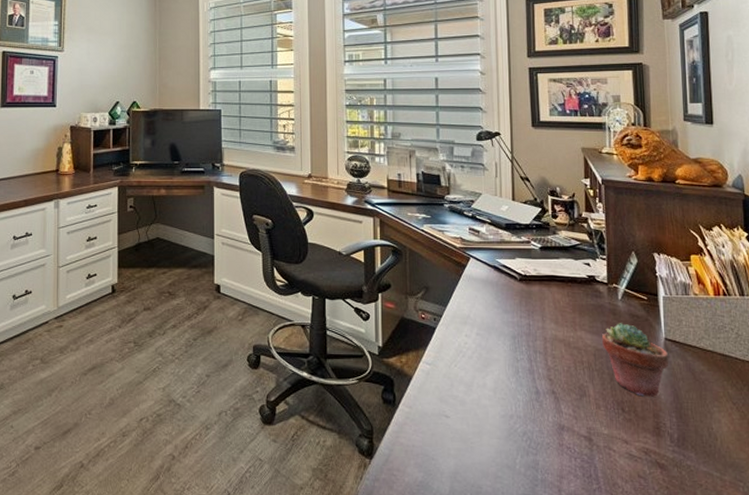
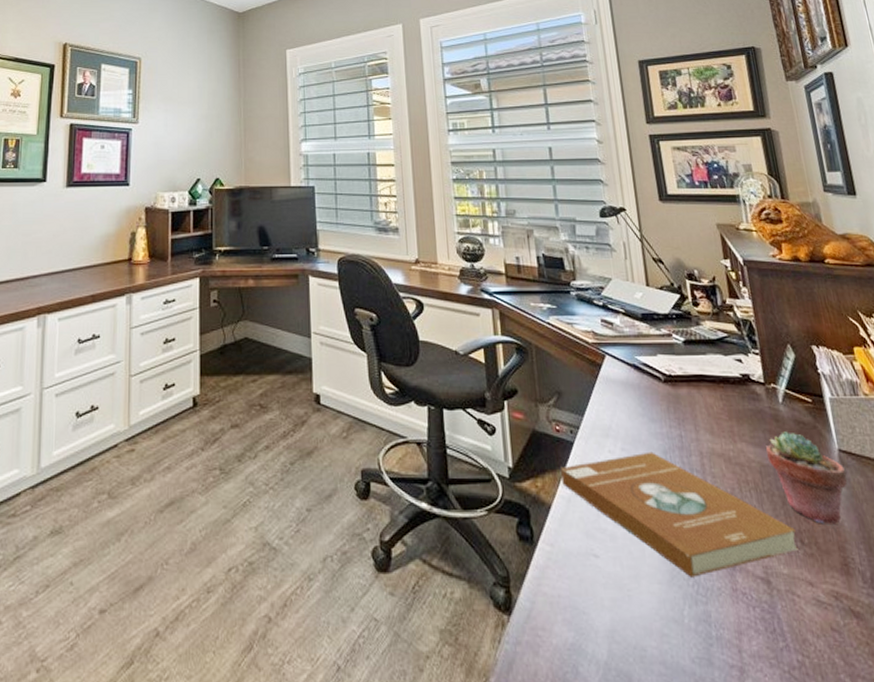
book: none [423,336,620,435] -> present [561,451,799,577]

